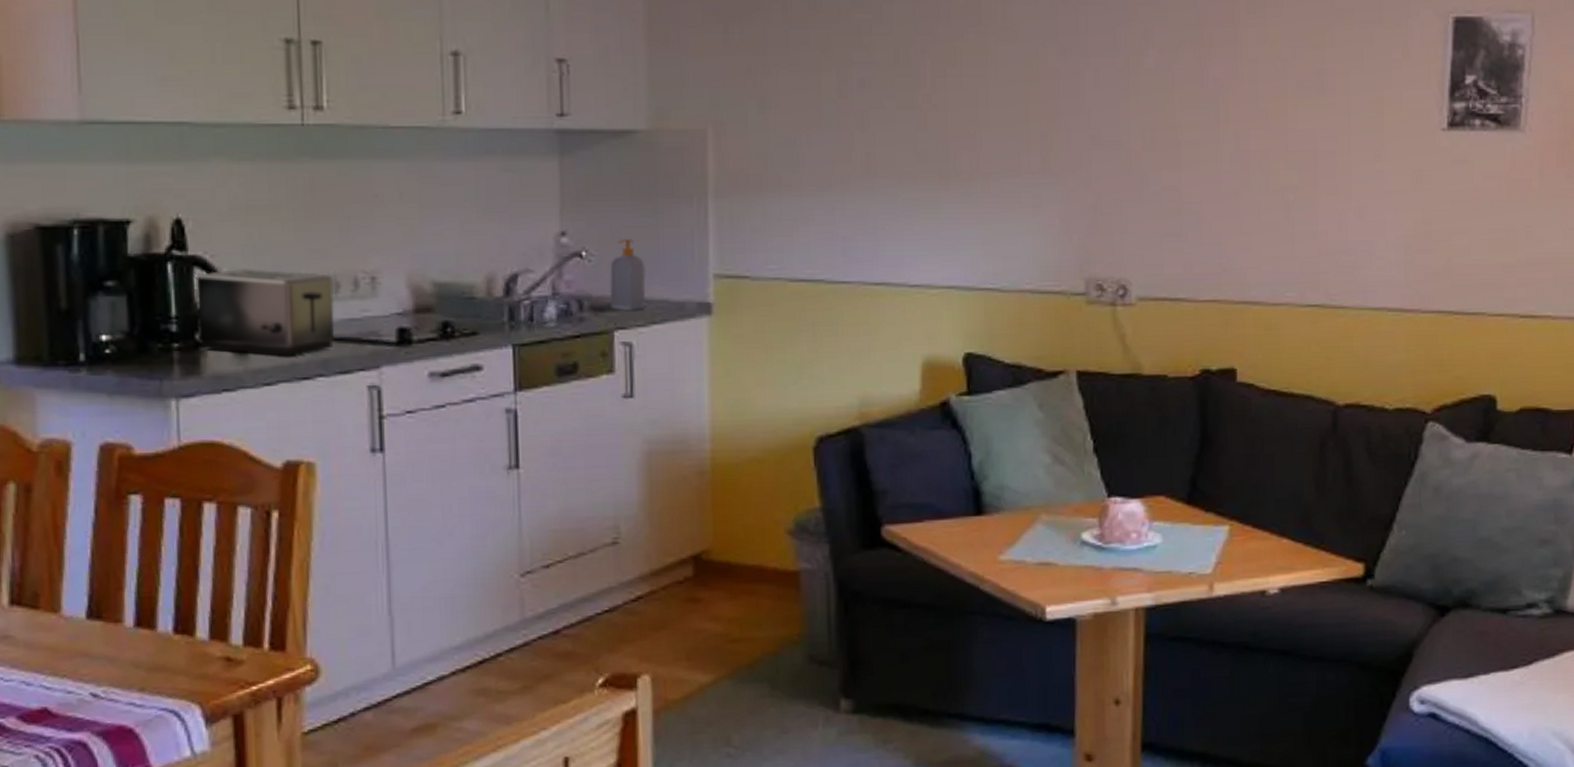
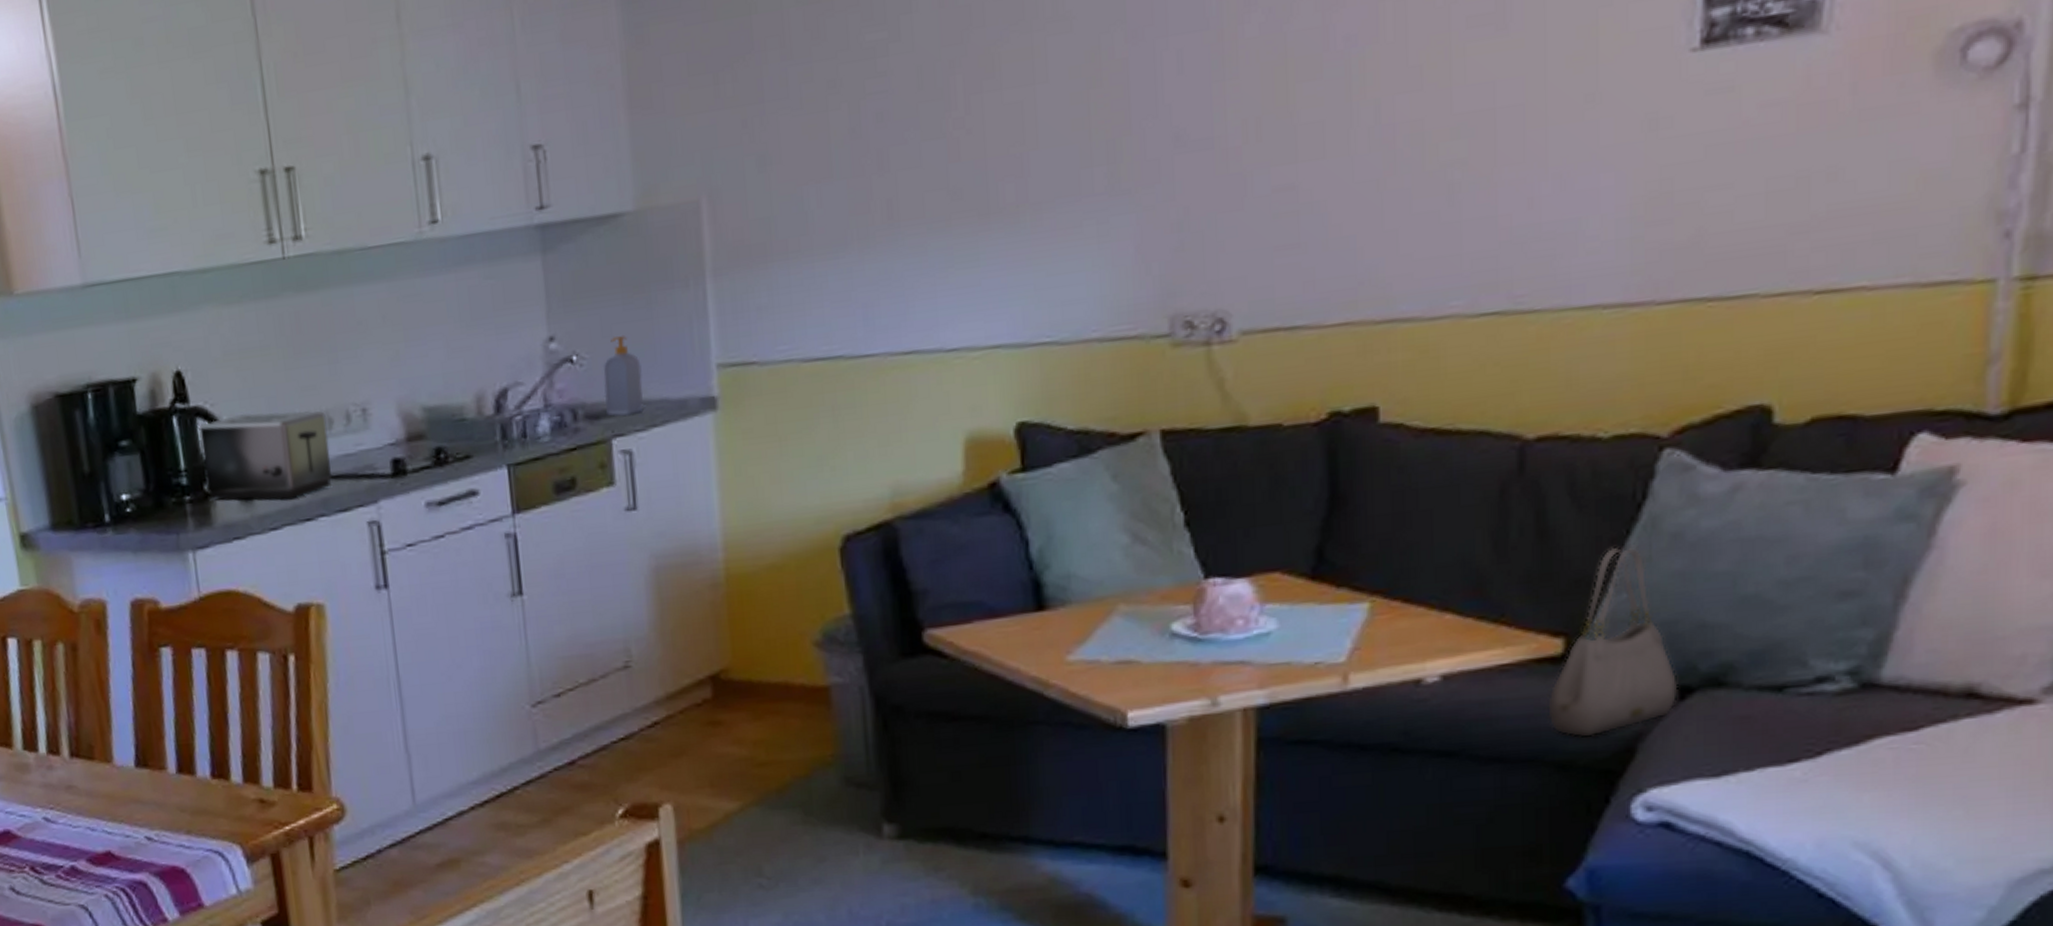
handbag: none [1353,494,1440,643] -> present [1548,547,1678,738]

